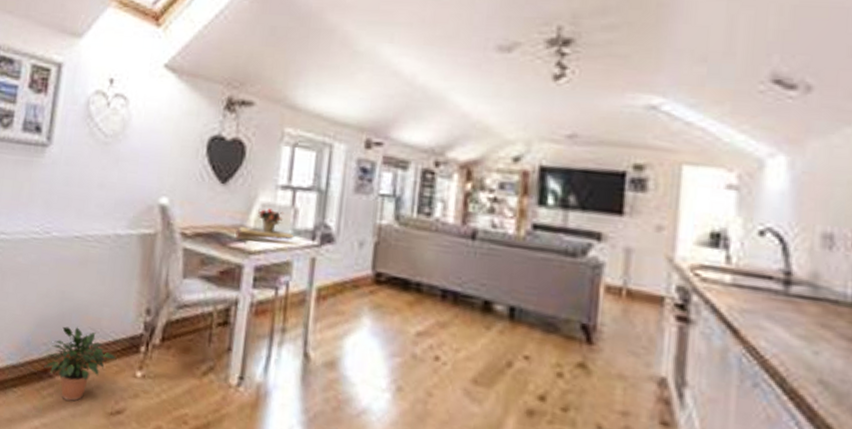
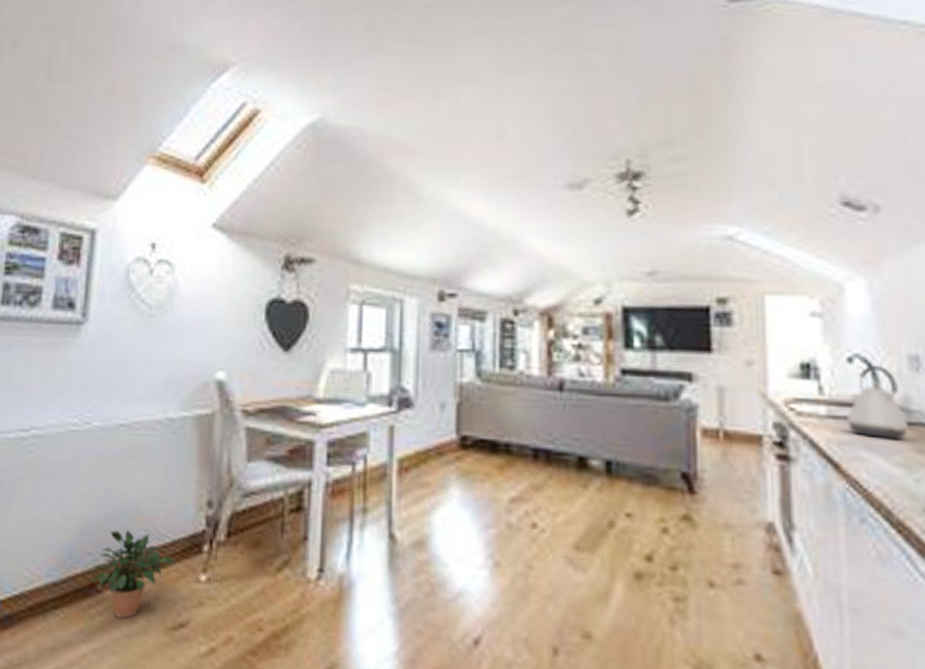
flower arrangement: present [235,208,294,240] -> none [304,375,369,413]
kettle: none [751,239,815,313] -> present [846,364,909,440]

